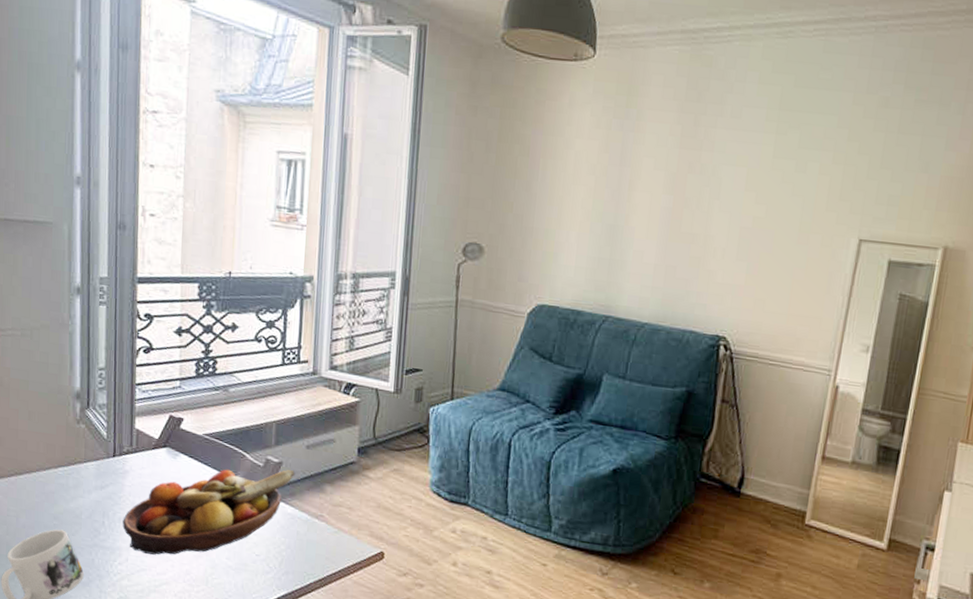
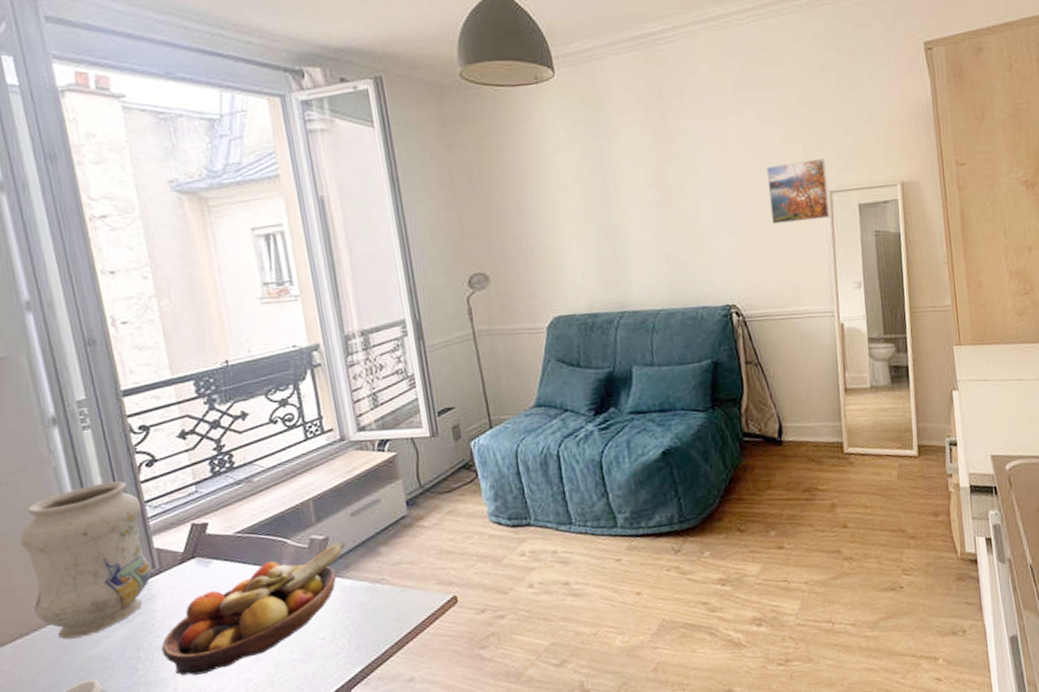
vase: none [31,356,133,491] -> present [20,480,152,640]
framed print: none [786,197,863,268] -> present [767,158,831,224]

